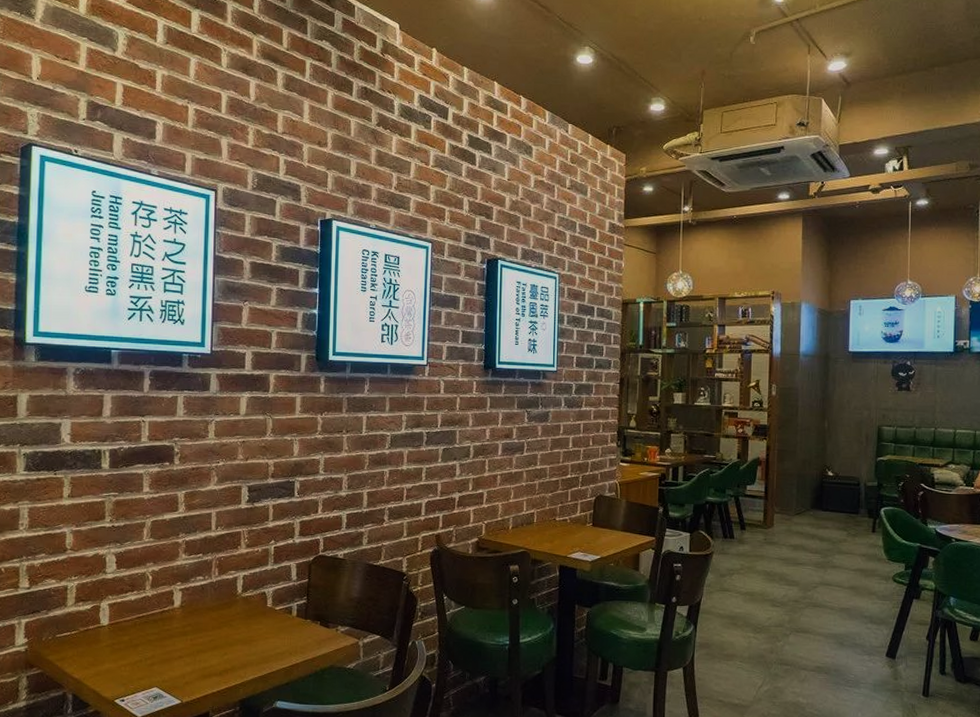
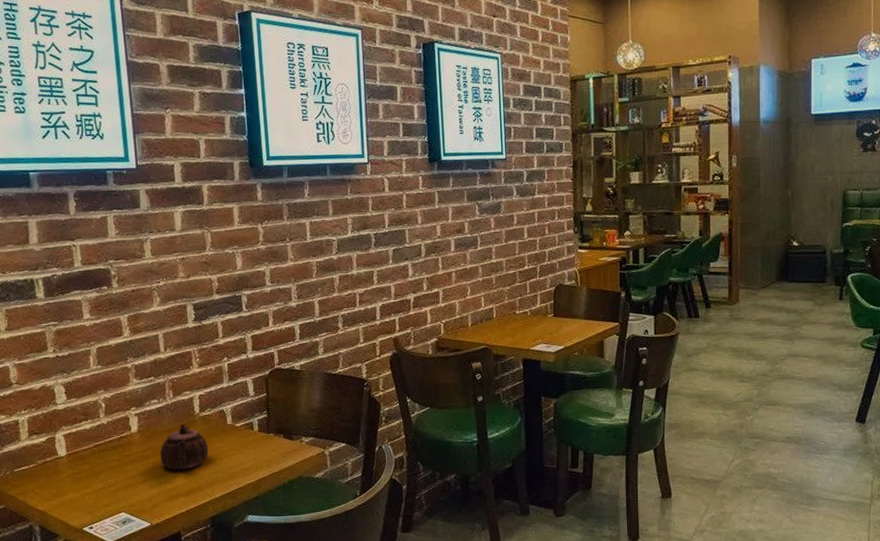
teapot: none [198,602,247,649] -> present [159,423,209,470]

